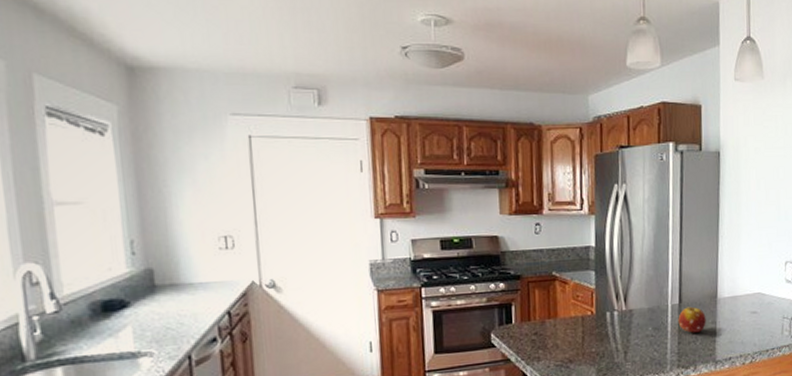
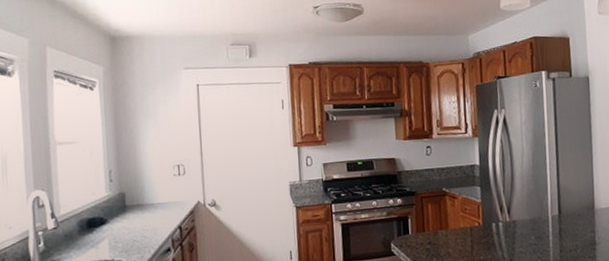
fruit: present [678,306,706,333] -> none [558,217,586,242]

